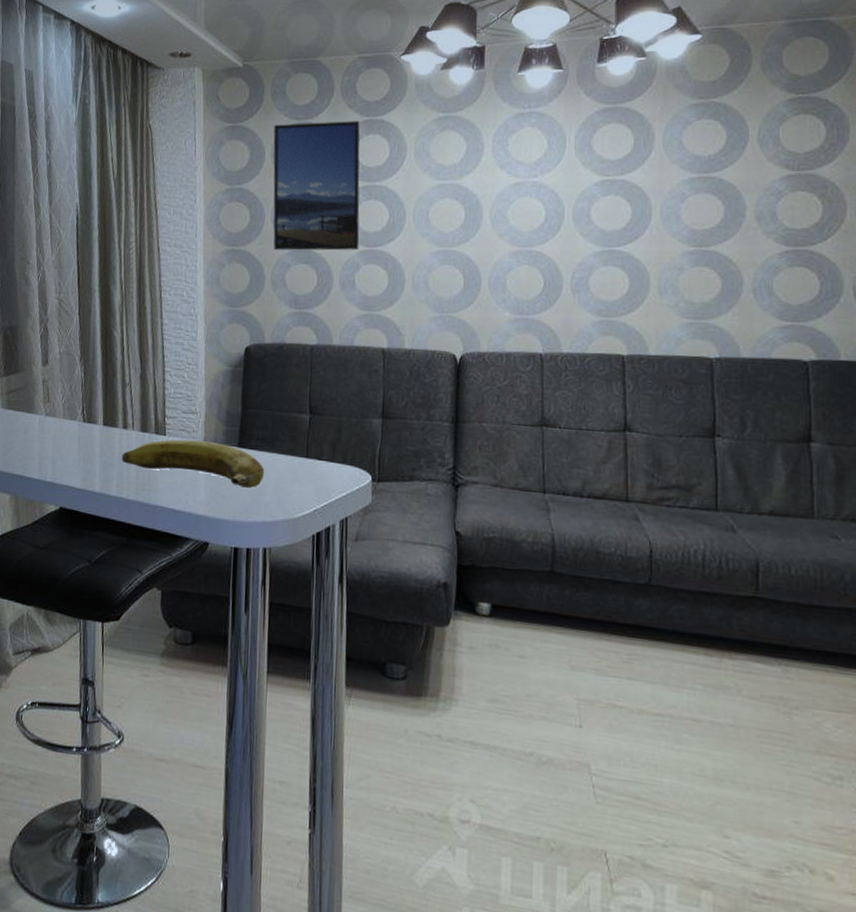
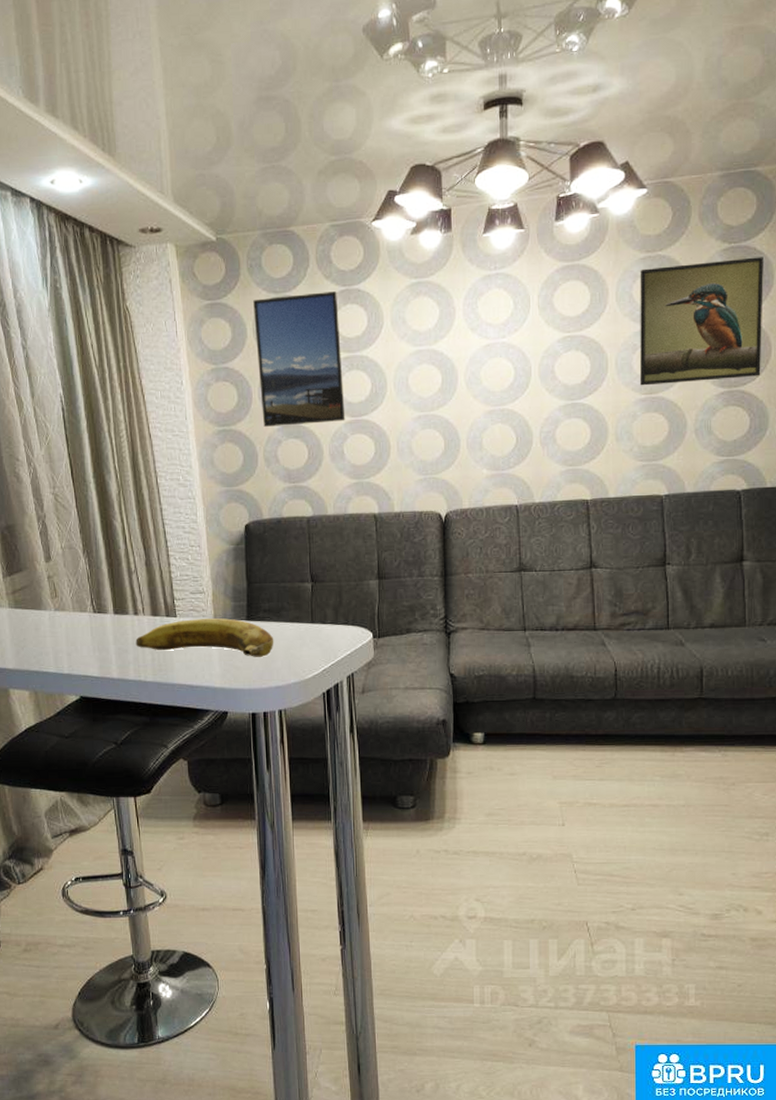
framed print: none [688,109,837,238] -> present [639,257,763,386]

